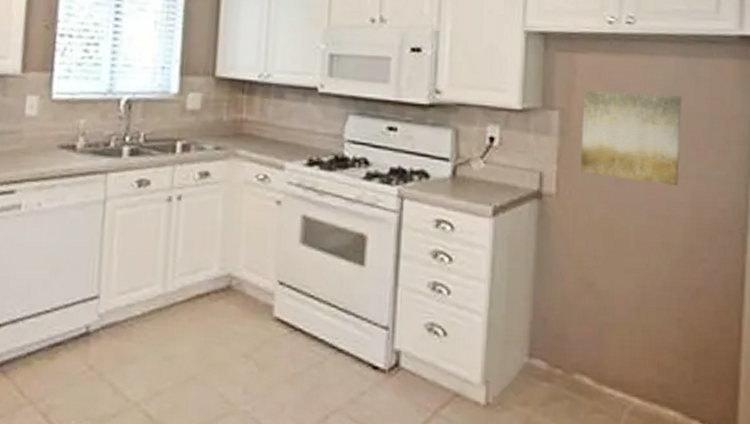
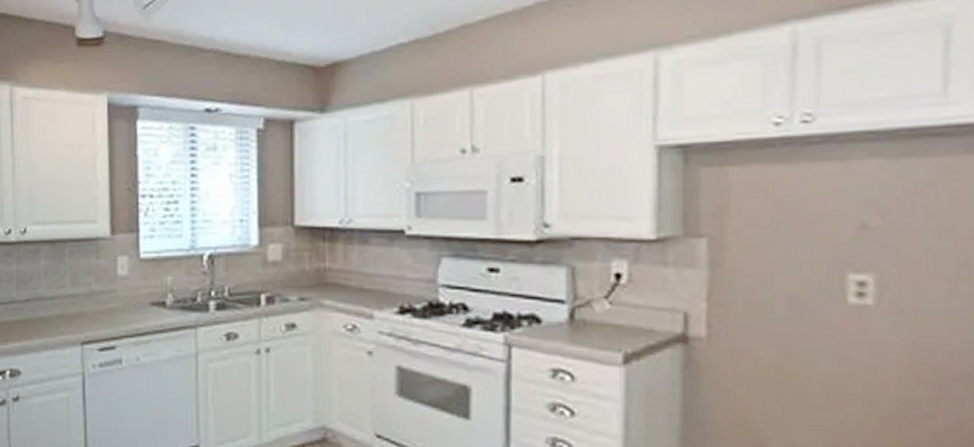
wall art: present [581,89,681,187] -> none [740,209,889,325]

